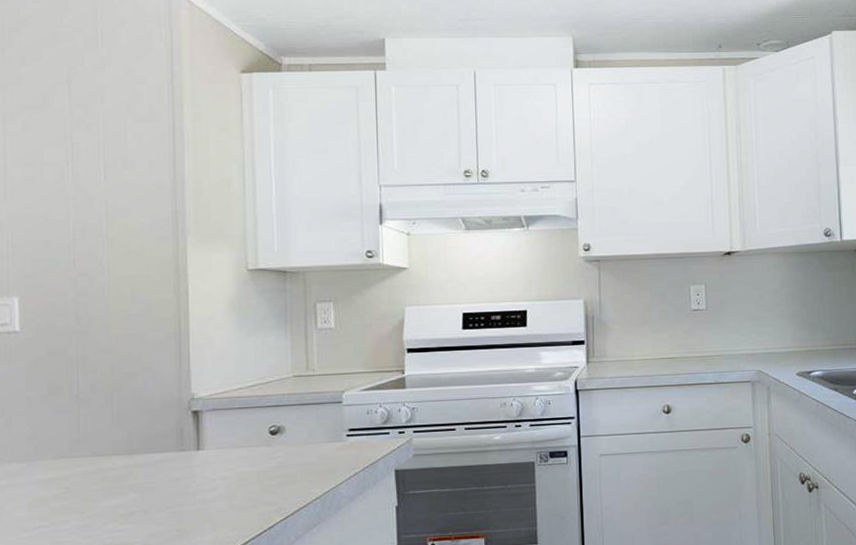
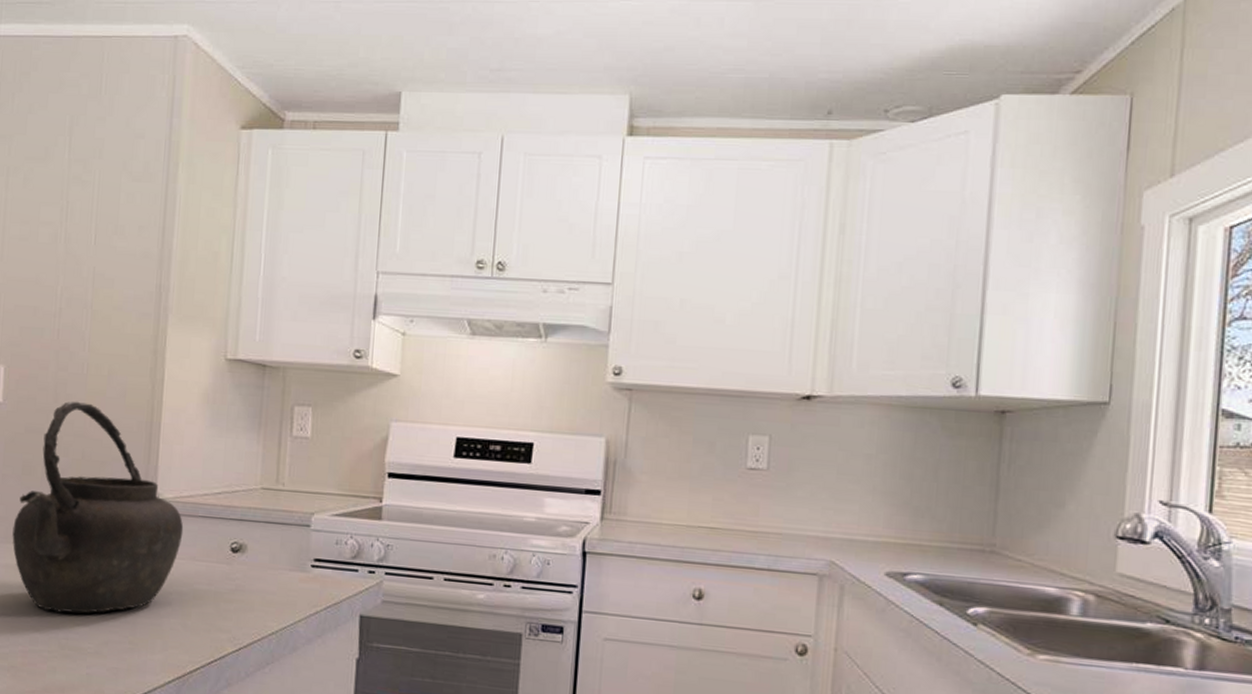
kettle: none [43,321,222,516] -> present [12,401,184,614]

